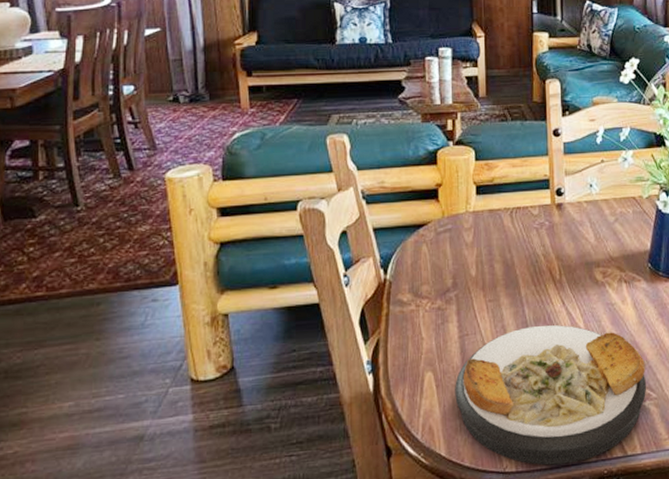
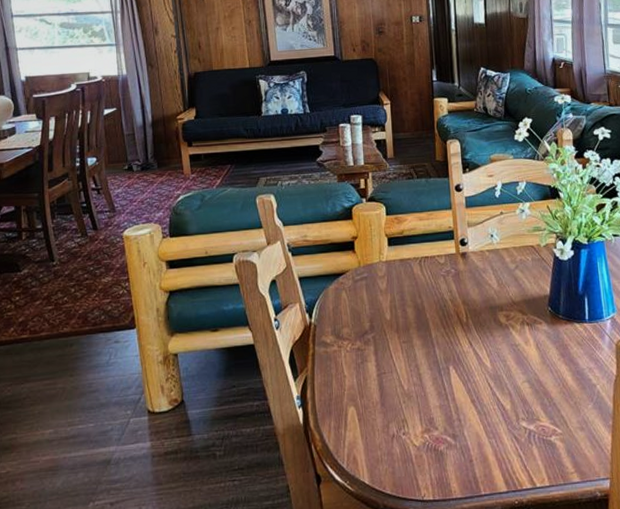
plate: present [455,324,647,466] -> none [375,364,552,495]

